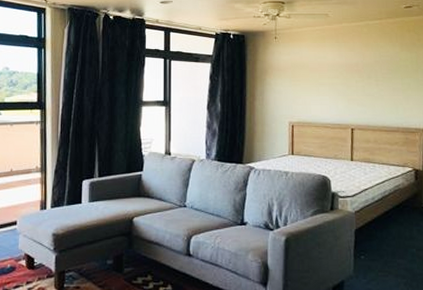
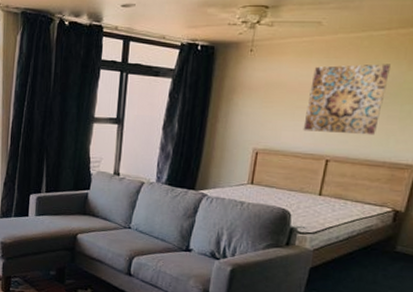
wall art: none [328,46,388,105] -> present [303,64,391,135]

